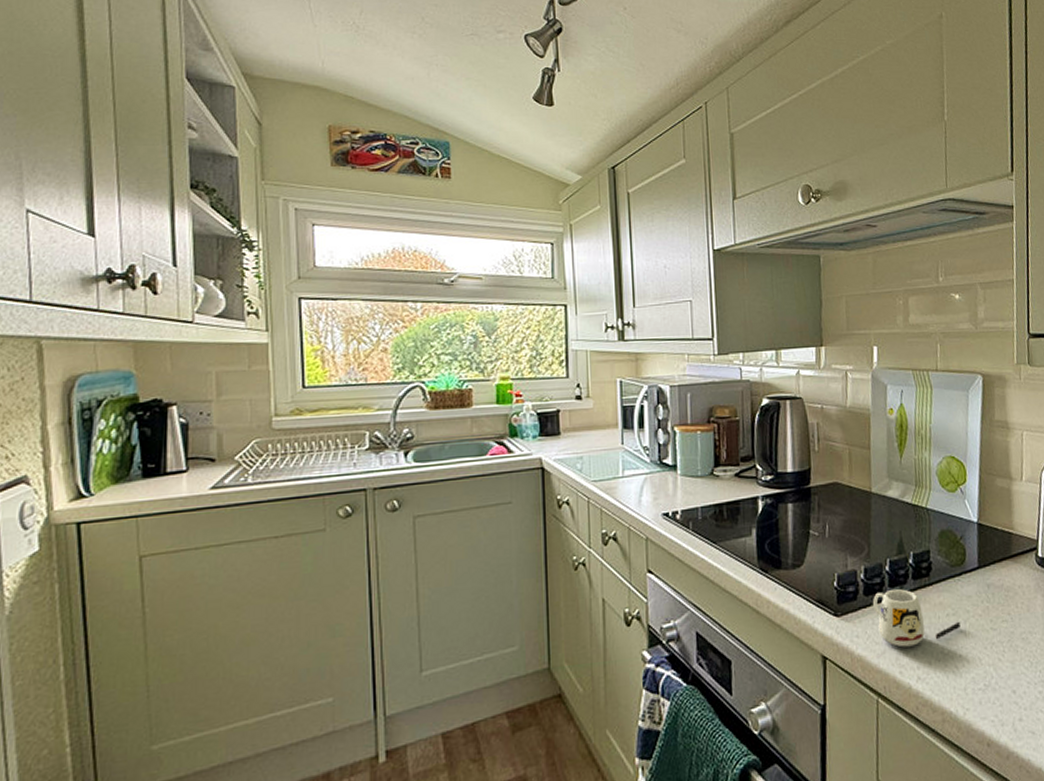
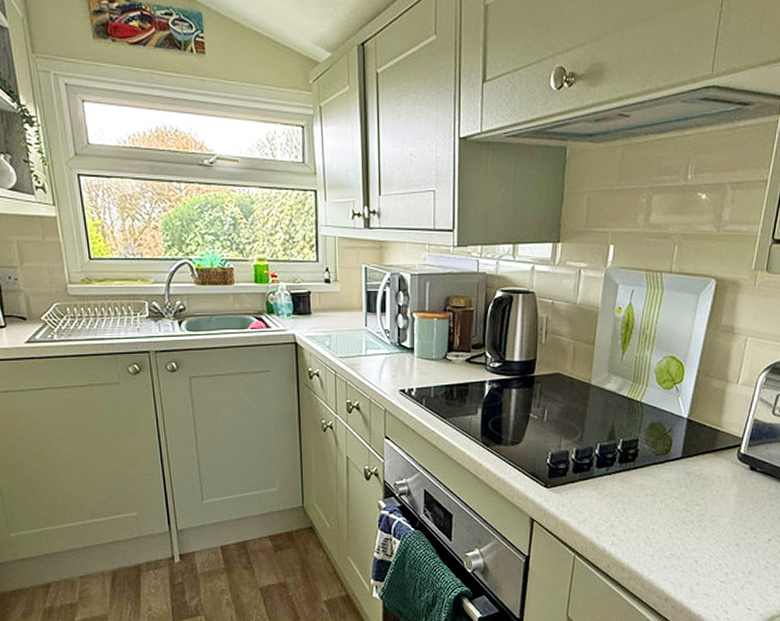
mug: present [873,589,961,648] -> none [580,470,658,518]

